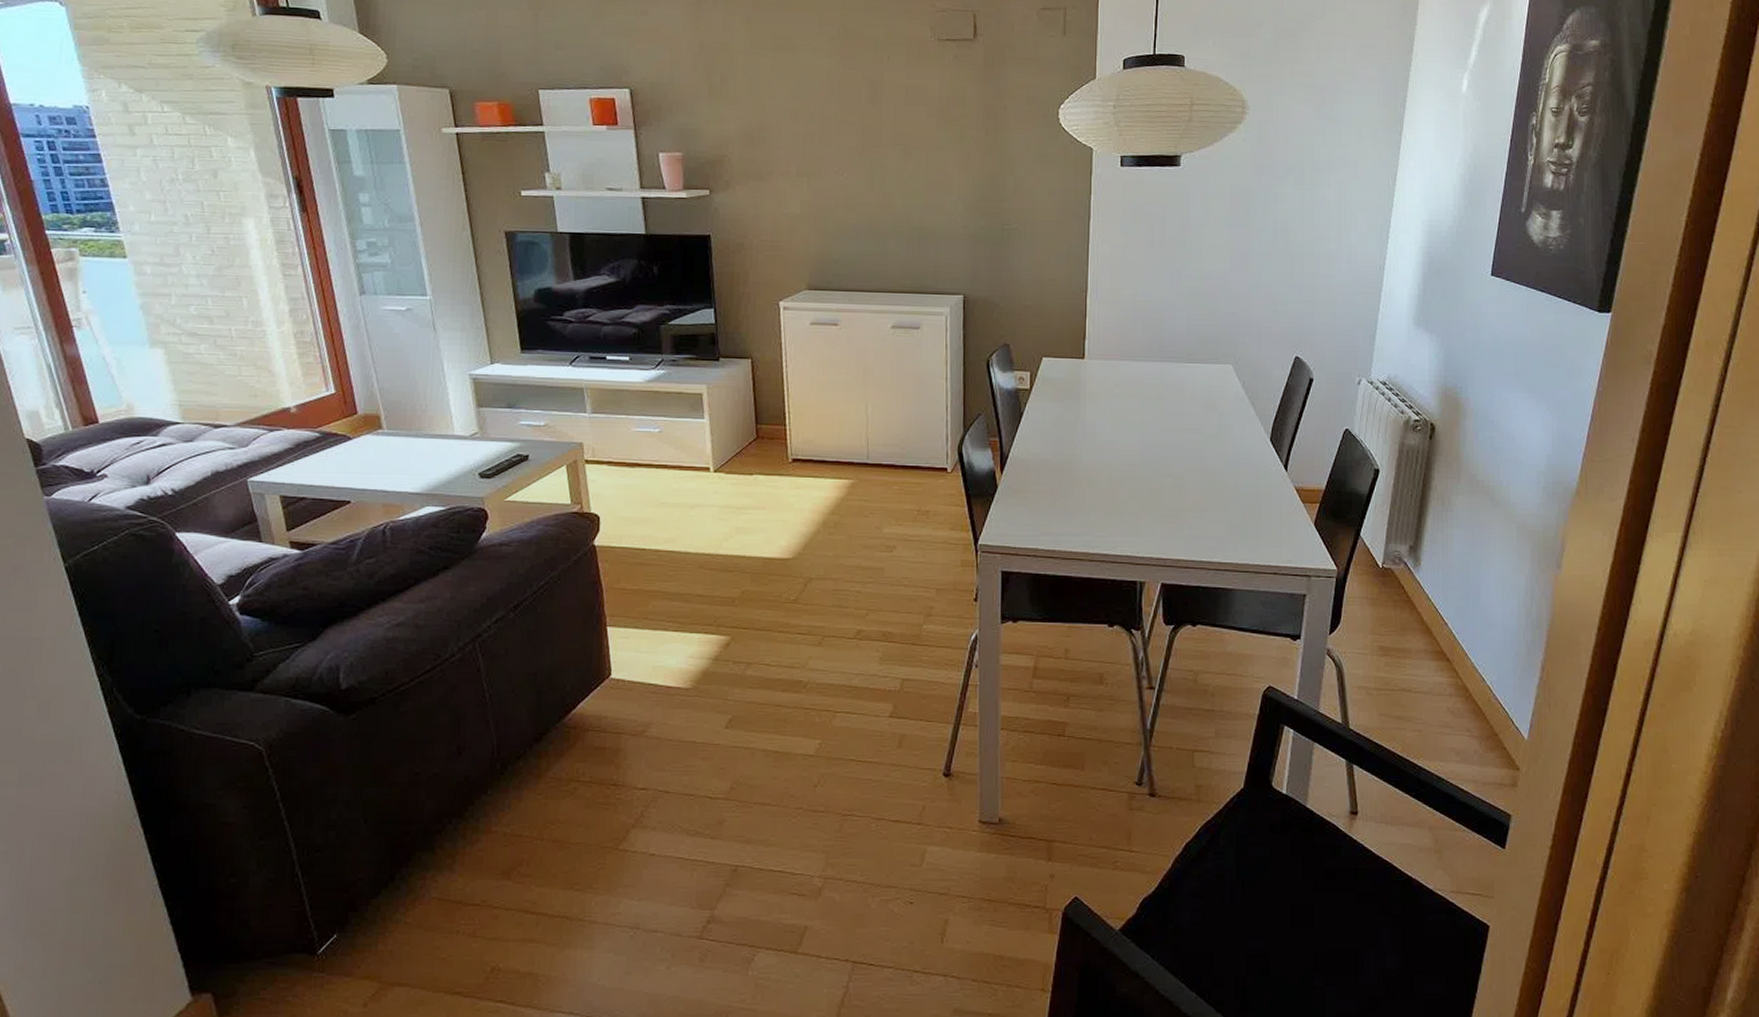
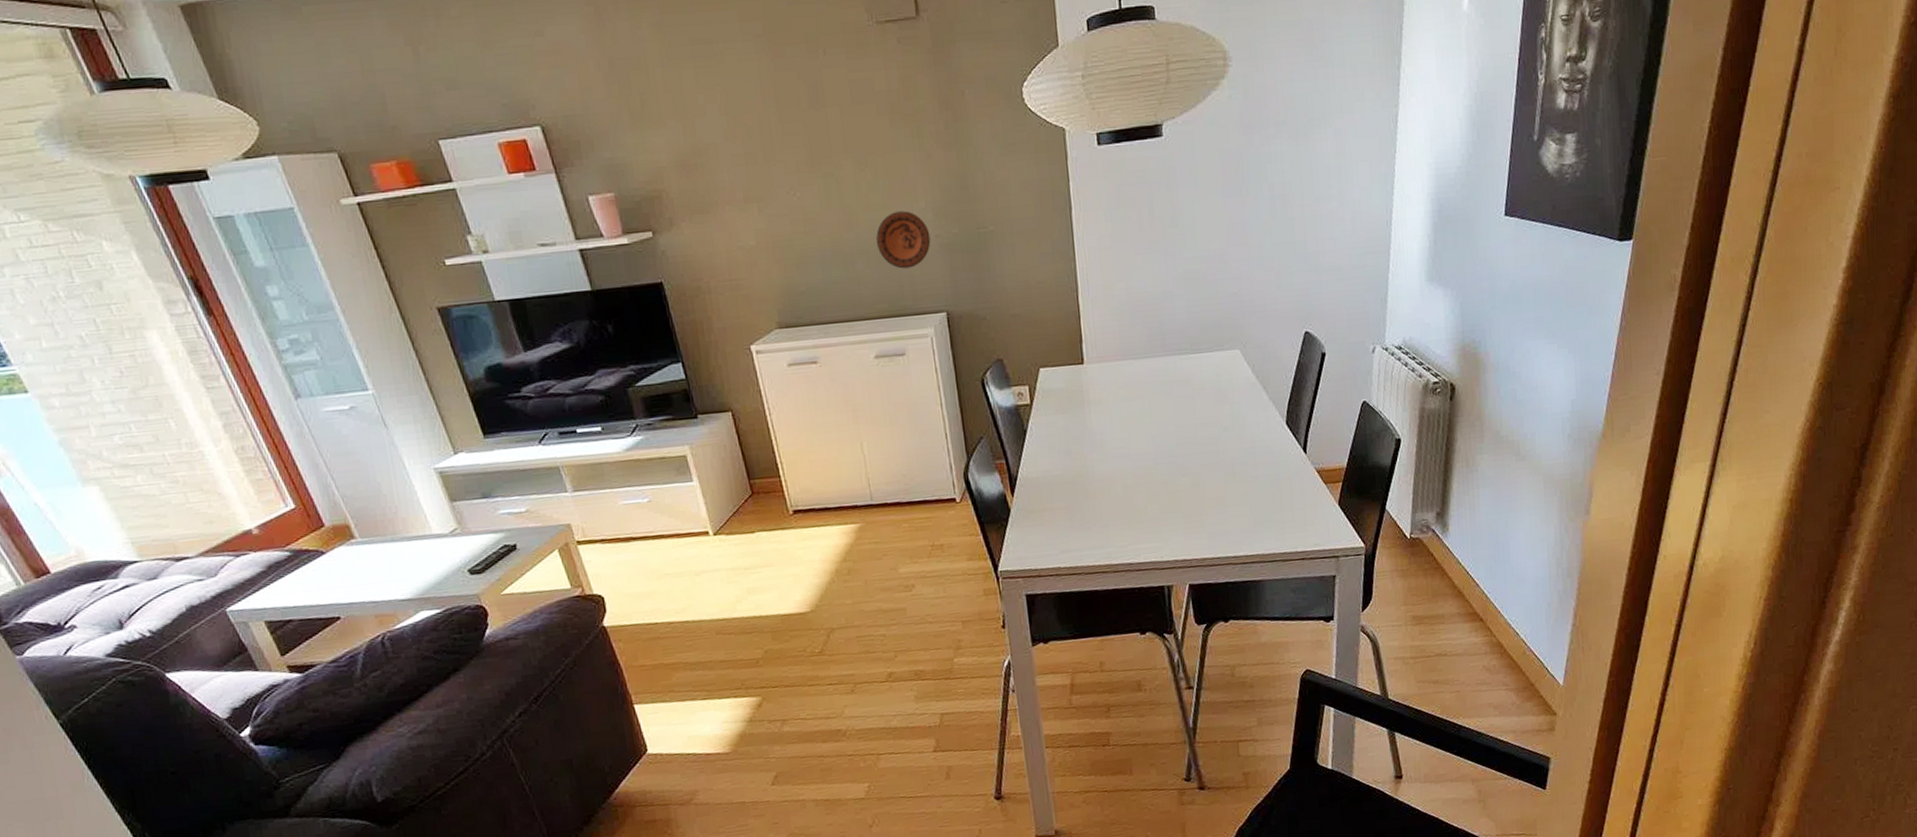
decorative plate: none [909,200,959,252] -> present [876,210,931,269]

